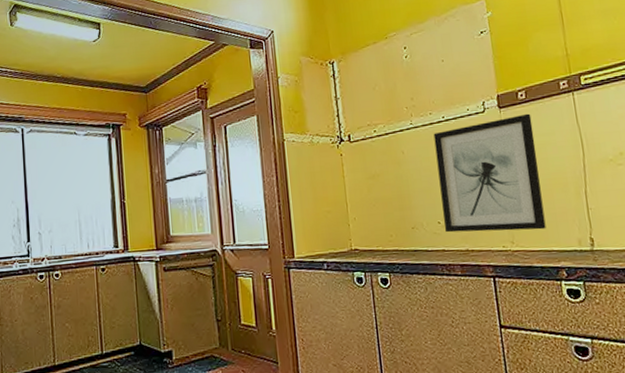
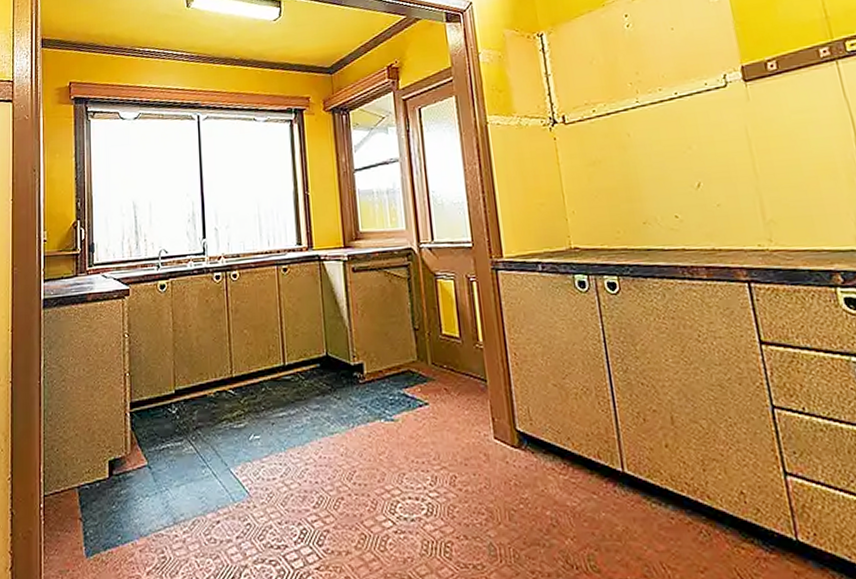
wall art: present [433,113,546,233] -> none [664,87,813,229]

